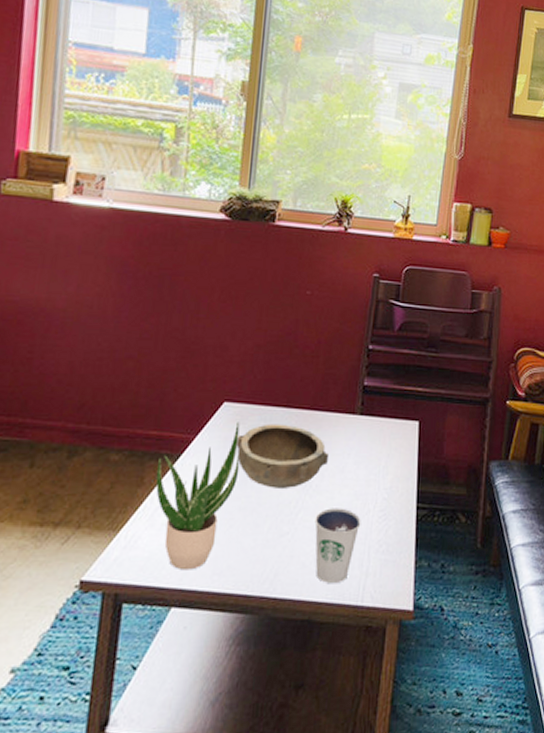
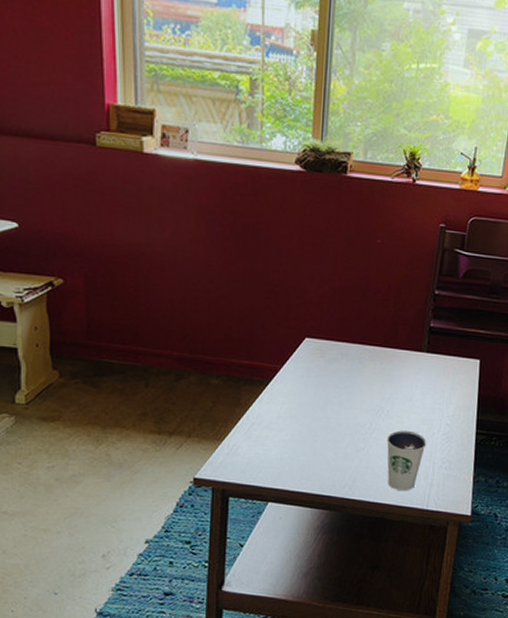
potted plant: present [156,422,240,571] -> none [250,355,321,474]
bowl: present [236,424,328,488] -> none [318,357,398,412]

